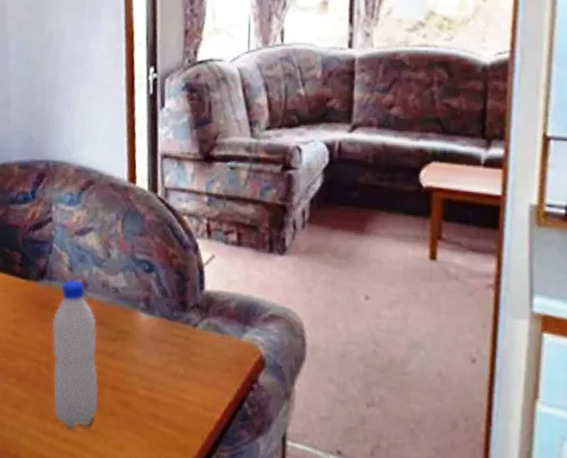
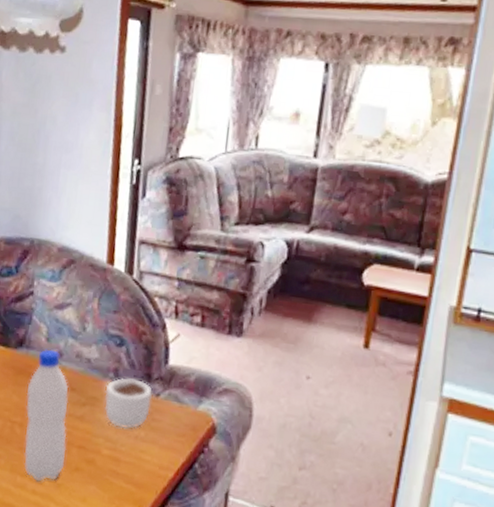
mug: none [136,307,190,365] -> present [104,377,153,429]

